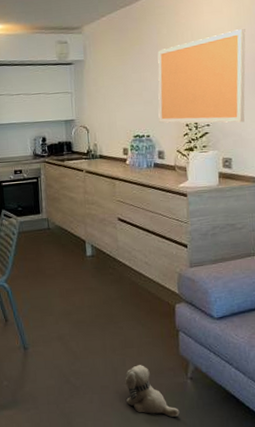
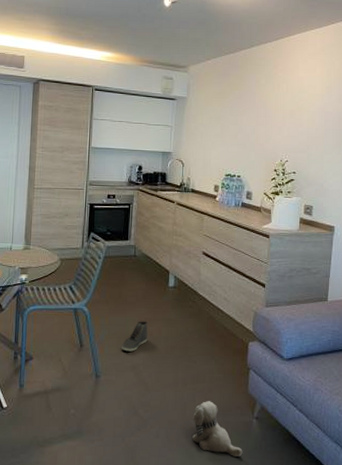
sneaker: none [45,292,71,323] -> present [121,321,148,352]
bulletin board: present [157,29,246,123] -> none [250,89,334,174]

